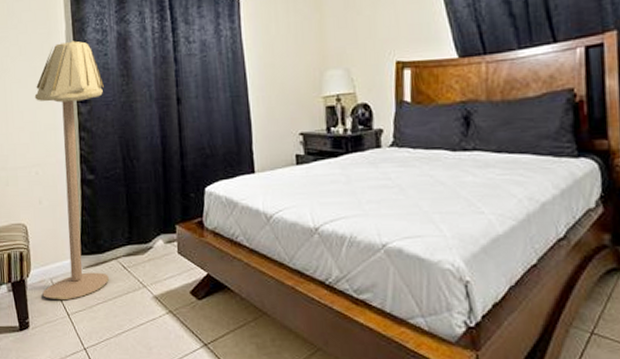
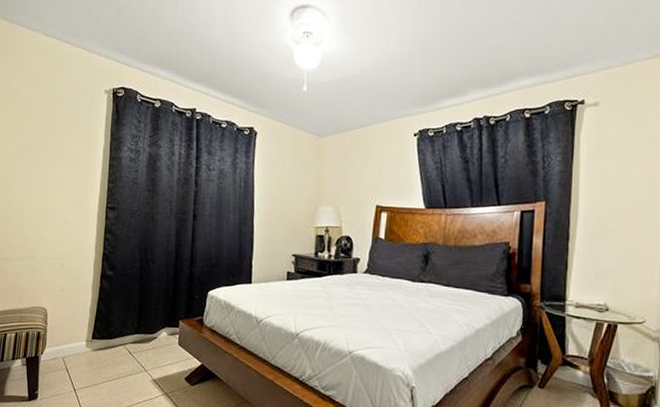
floor lamp: present [34,40,109,301] -> none [53,156,132,377]

